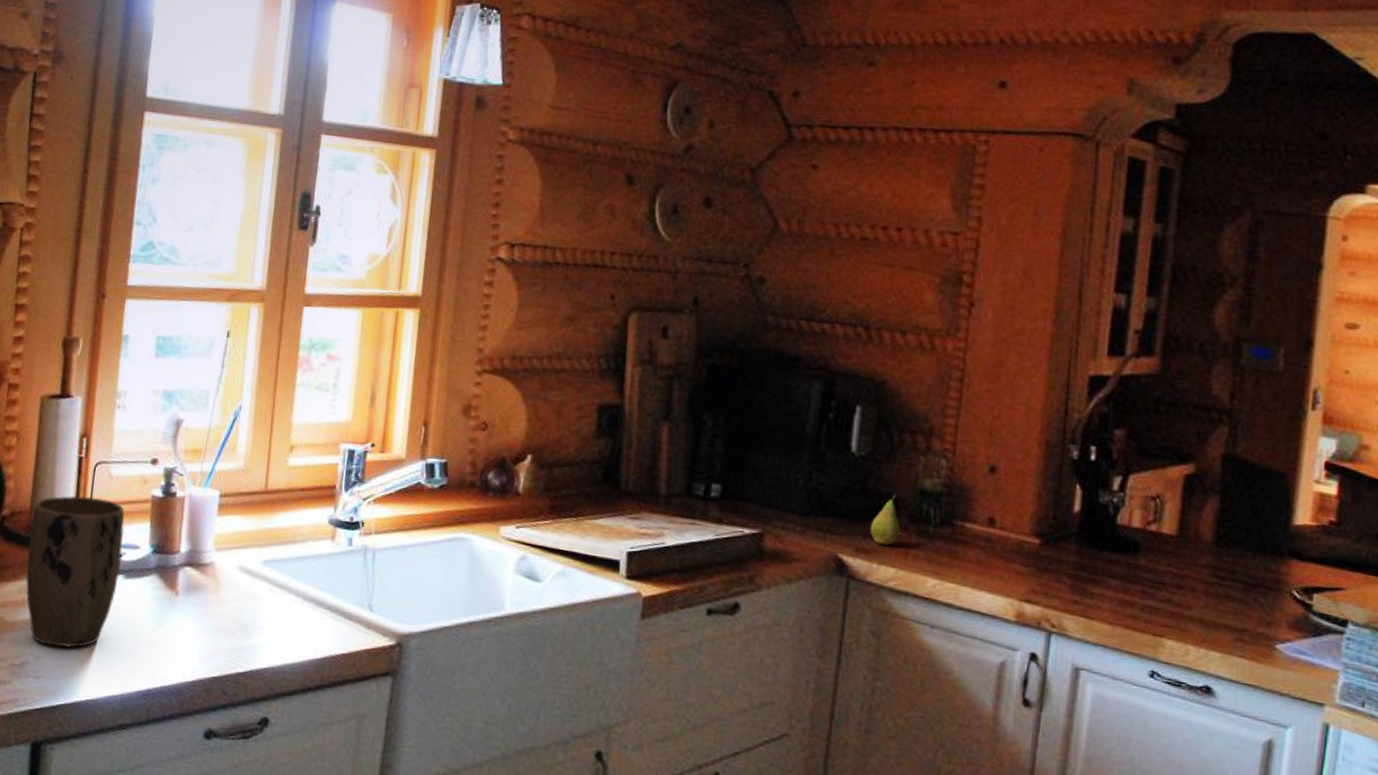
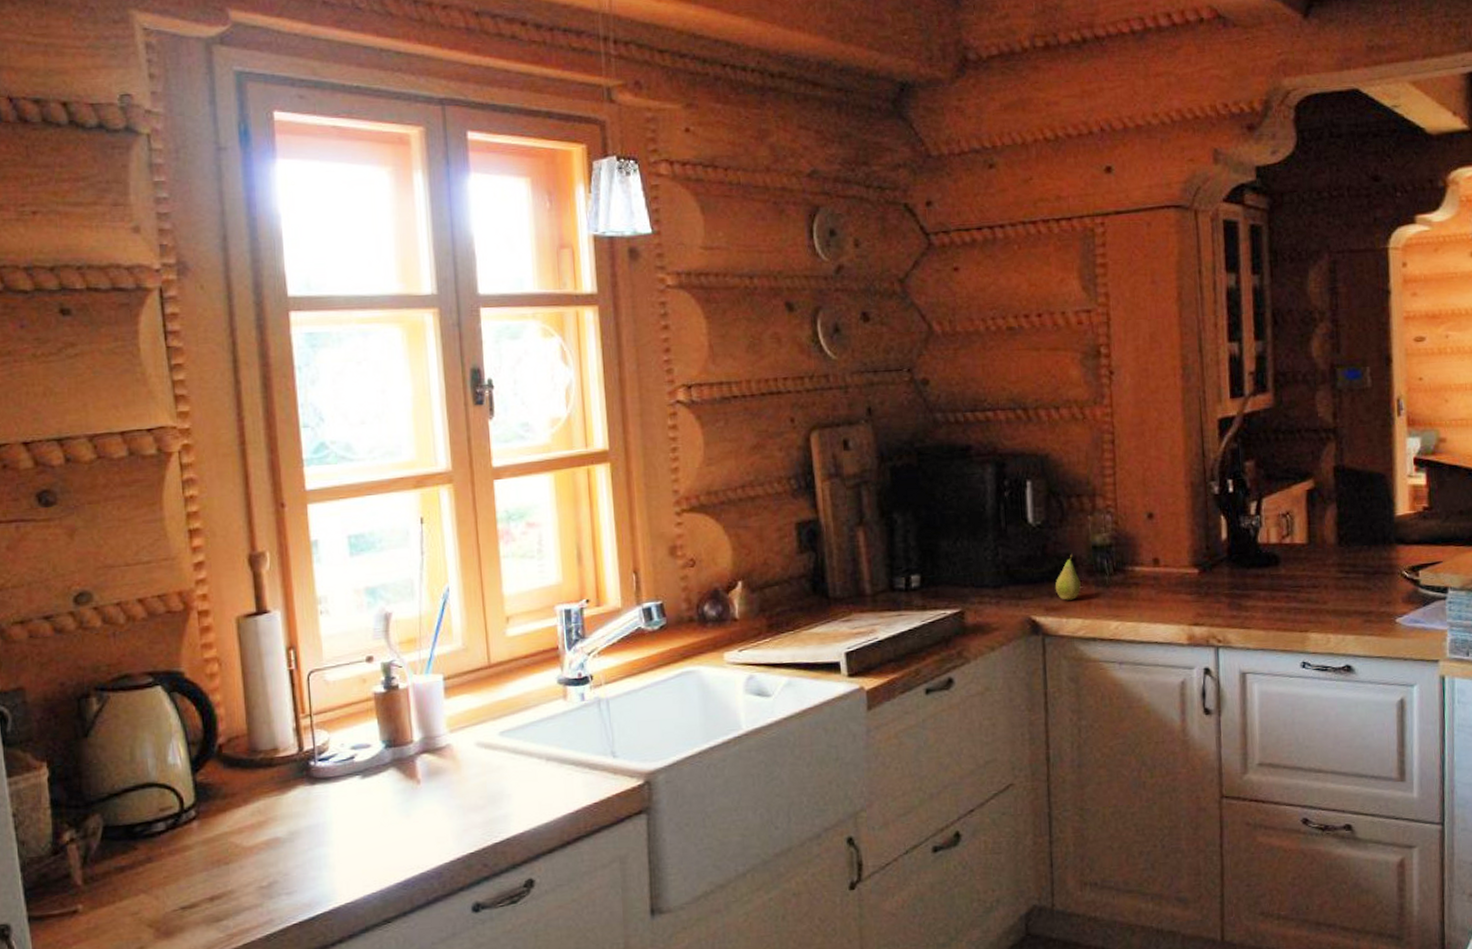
plant pot: present [25,496,125,648] -> none [250,705,356,861]

